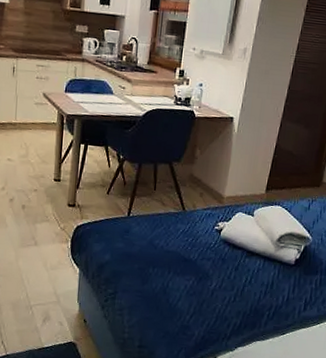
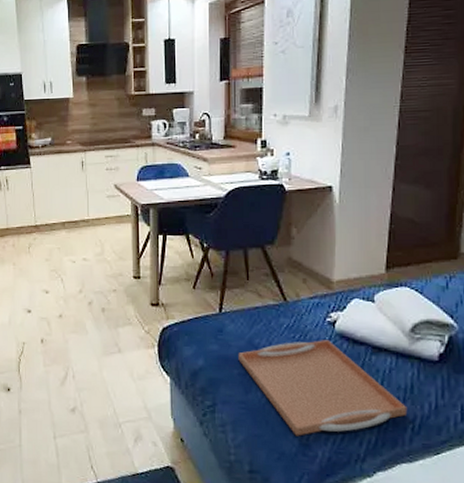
serving tray: none [139,244,267,319] -> present [238,340,408,436]

